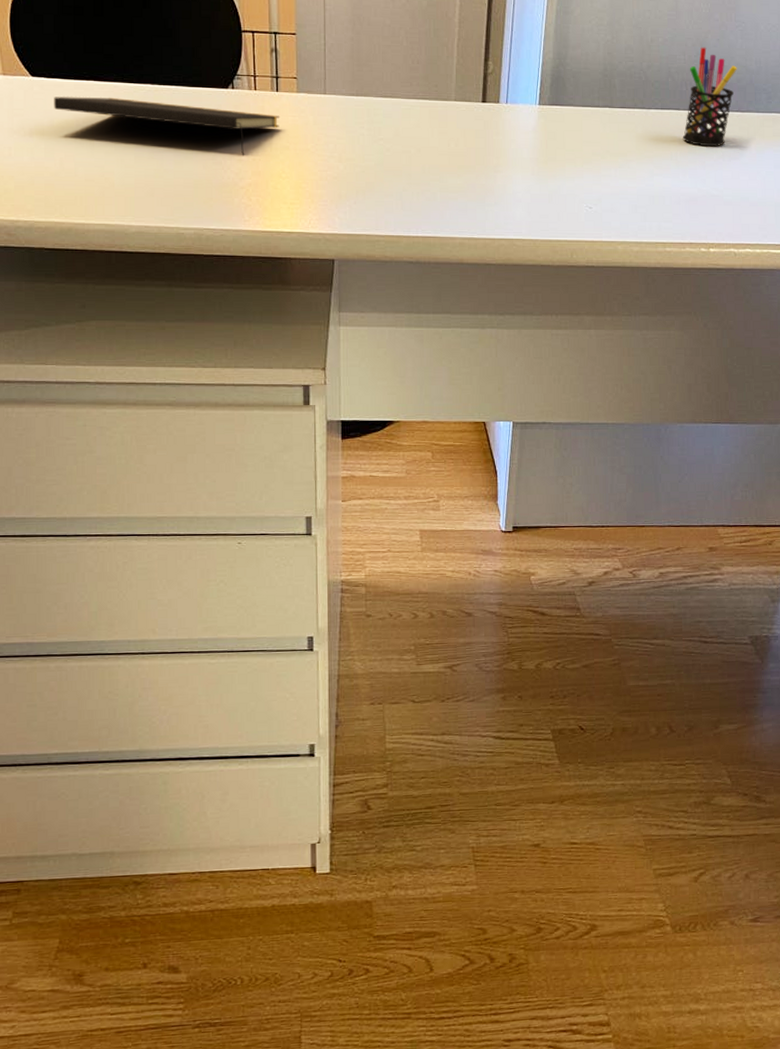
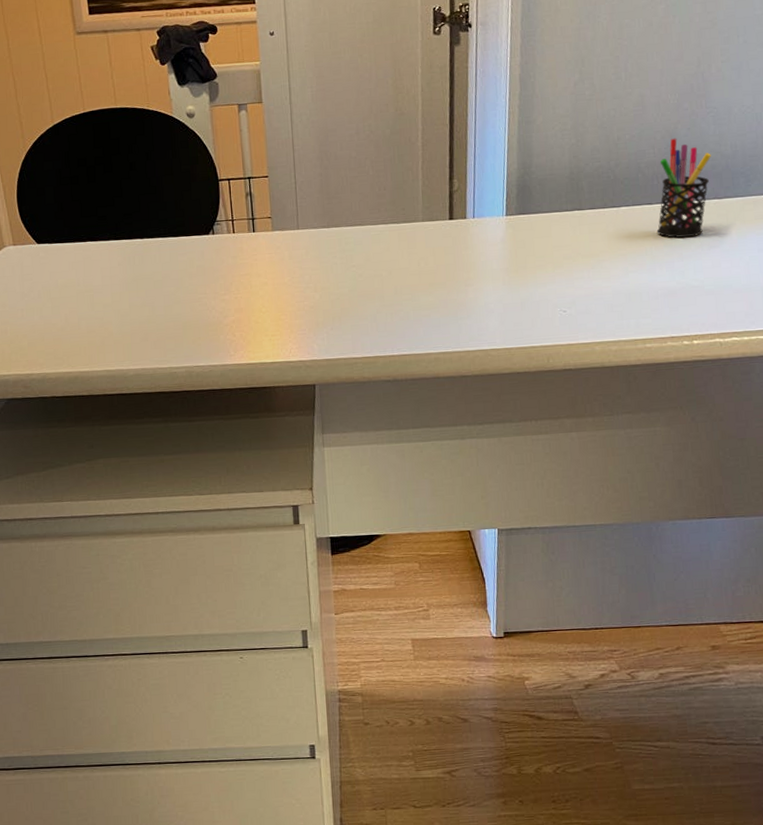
notepad: present [54,96,280,156] -> none [57,254,258,296]

